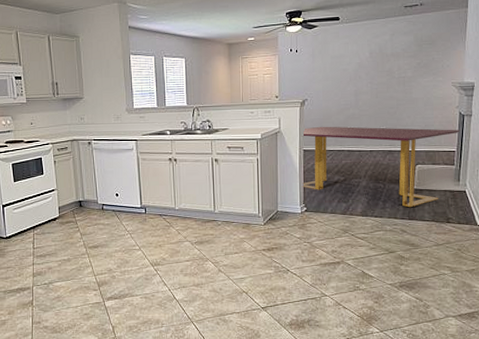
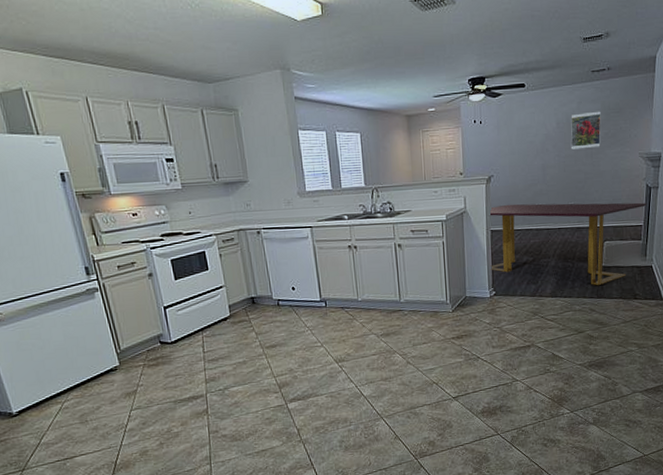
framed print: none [383,42,414,78] -> present [570,111,601,150]

